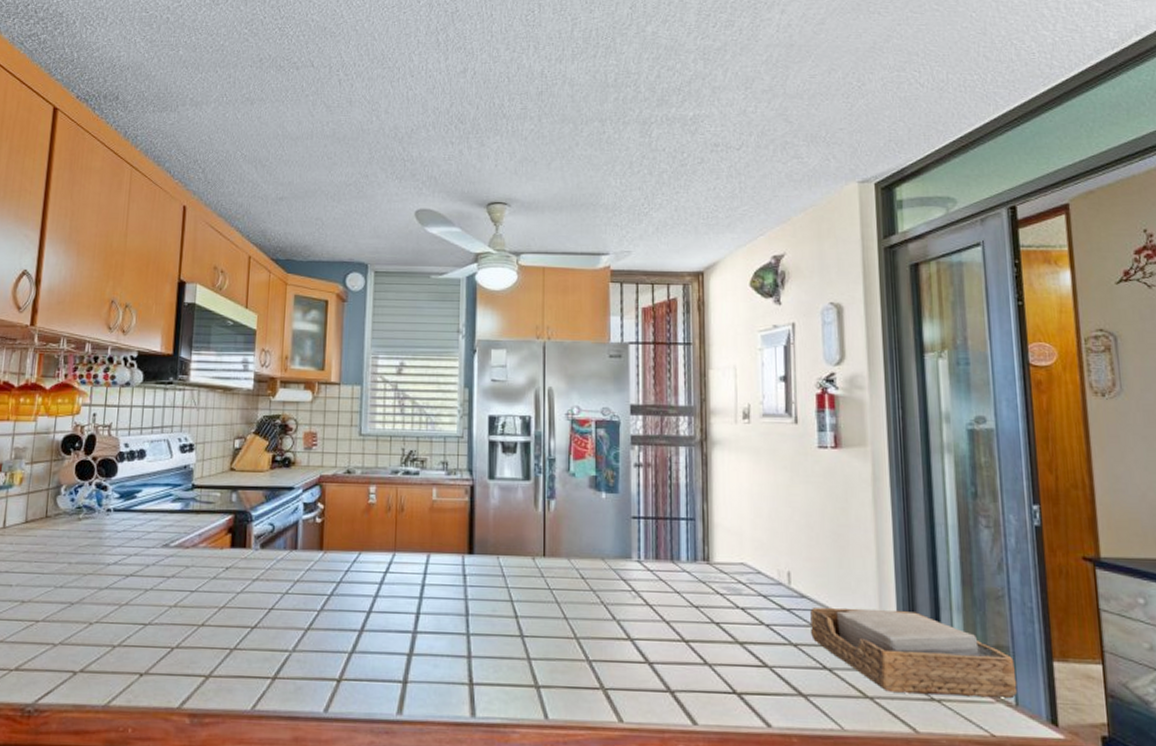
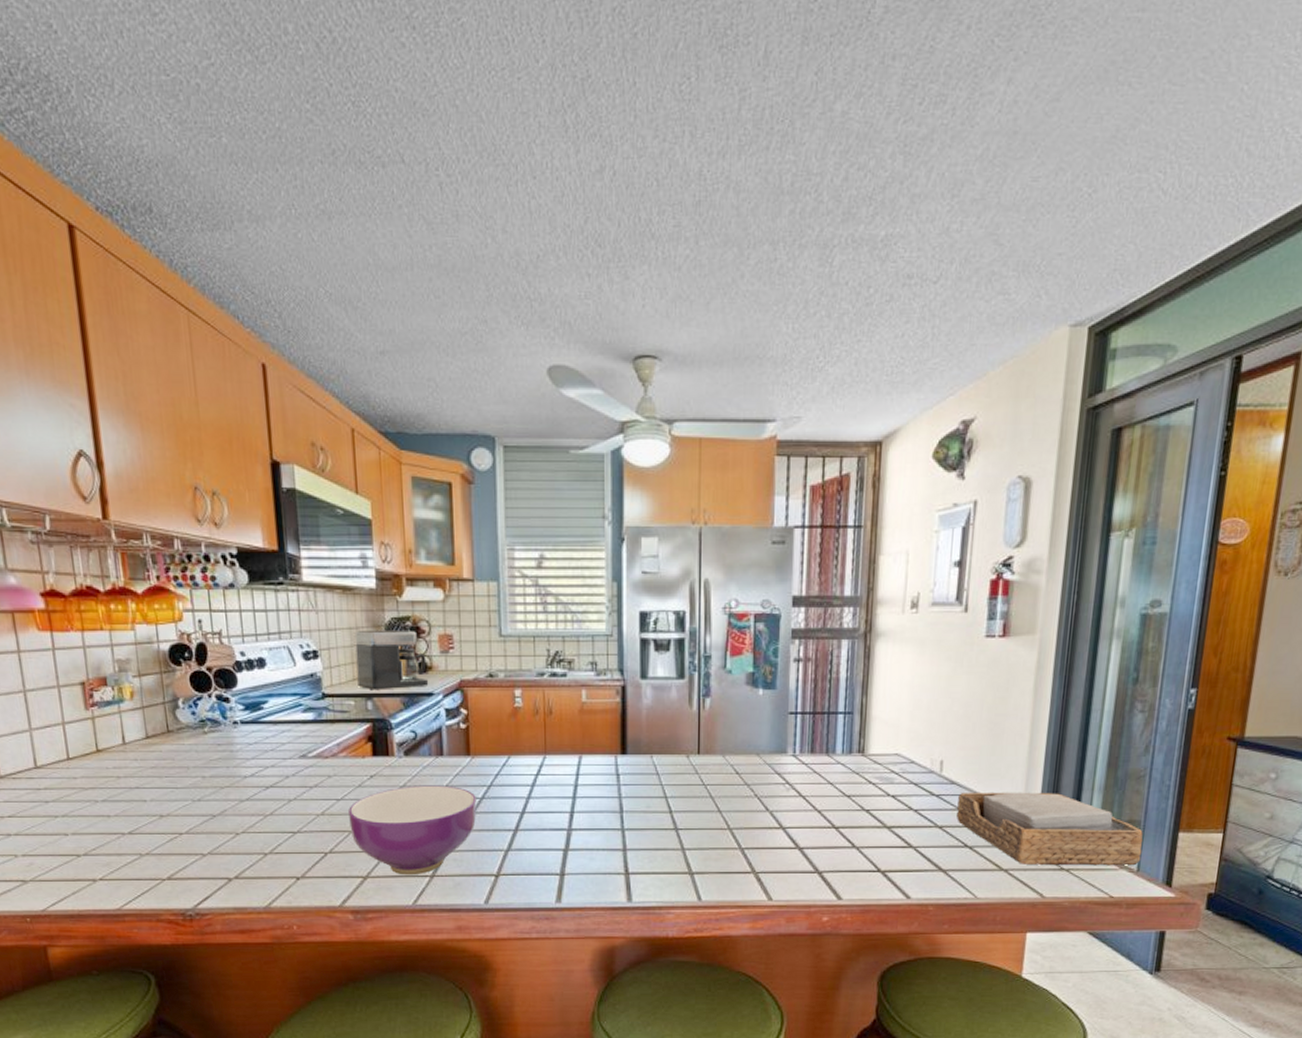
bowl: none [199,579,325,677] -> present [348,785,477,875]
coffee maker: none [226,426,291,483] -> present [354,629,429,690]

